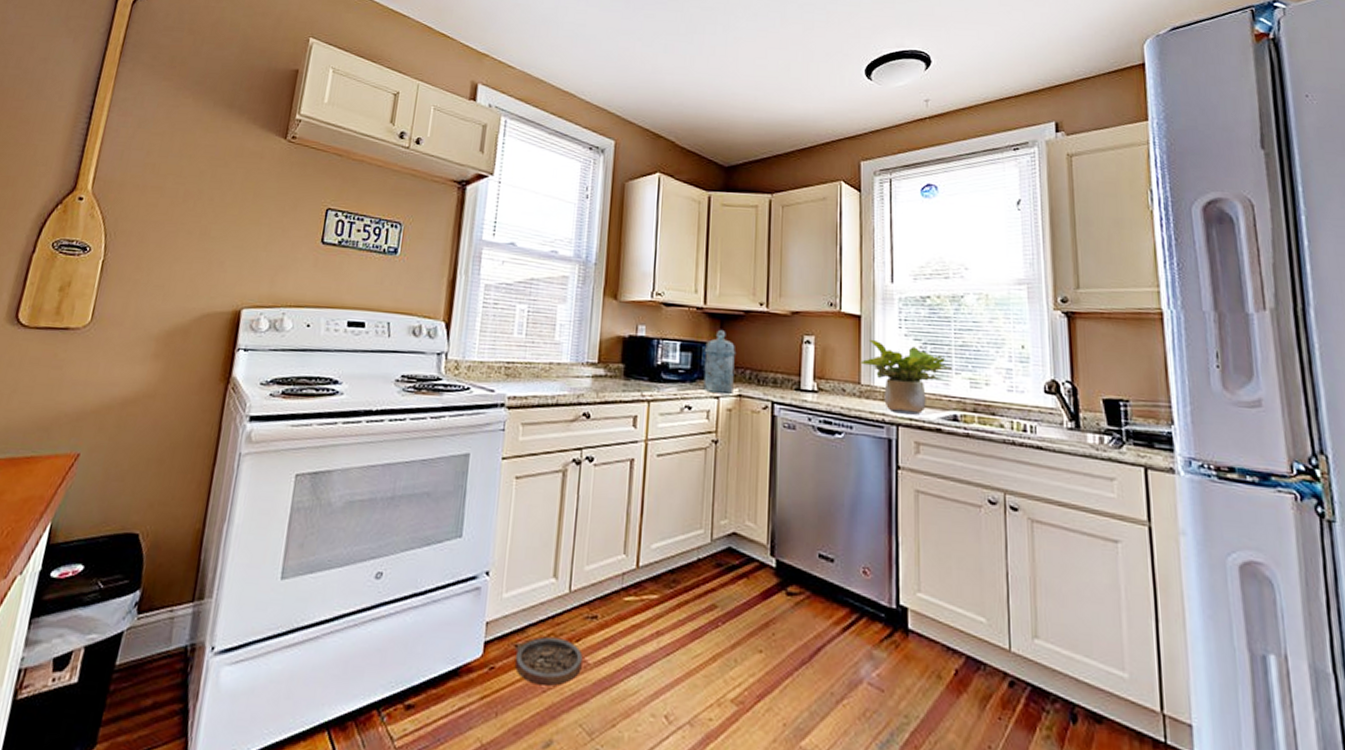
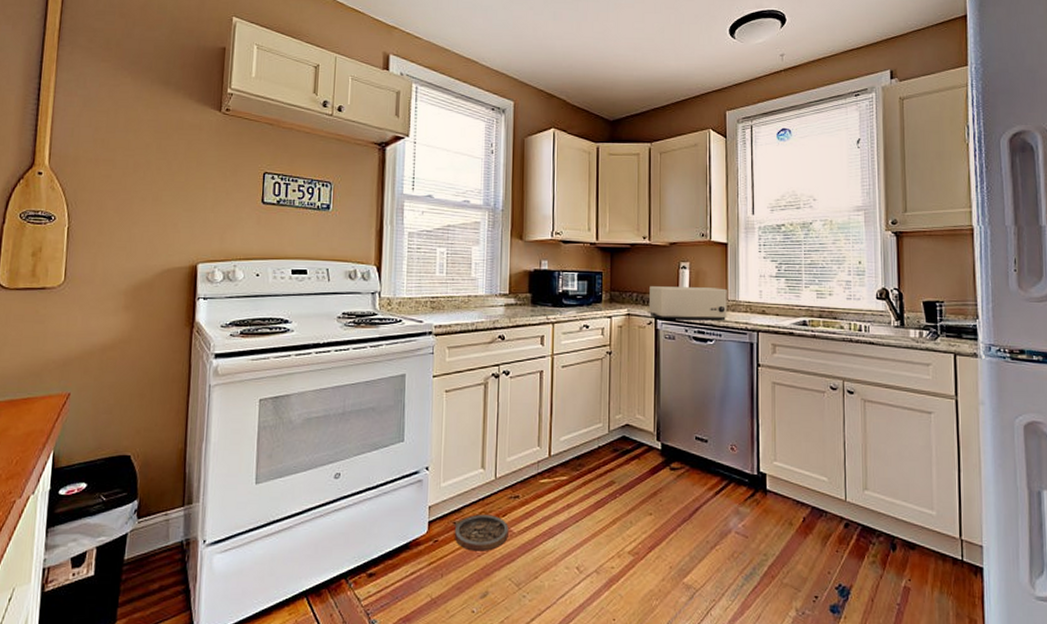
canister: present [703,329,737,394] -> none [597,260,625,313]
toaster: none [765,363,860,410] -> present [649,286,727,321]
potted plant: present [860,339,953,414] -> none [727,262,803,321]

